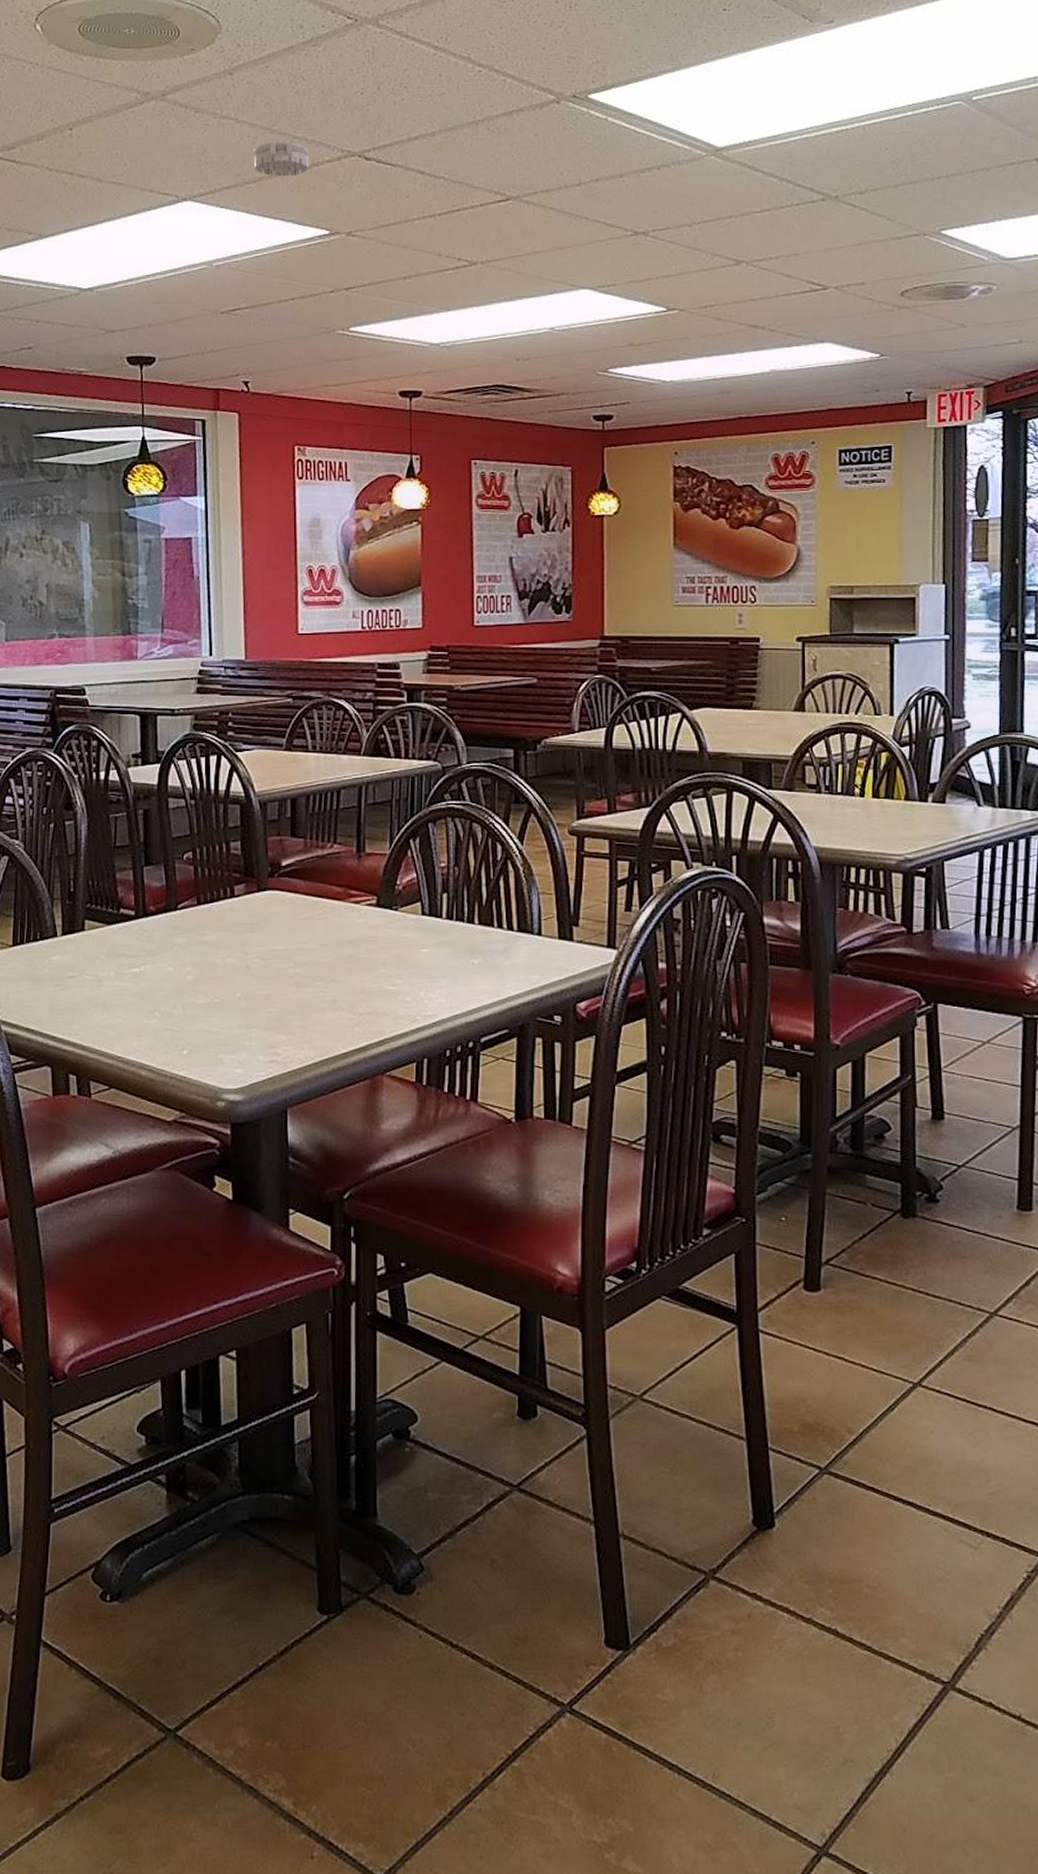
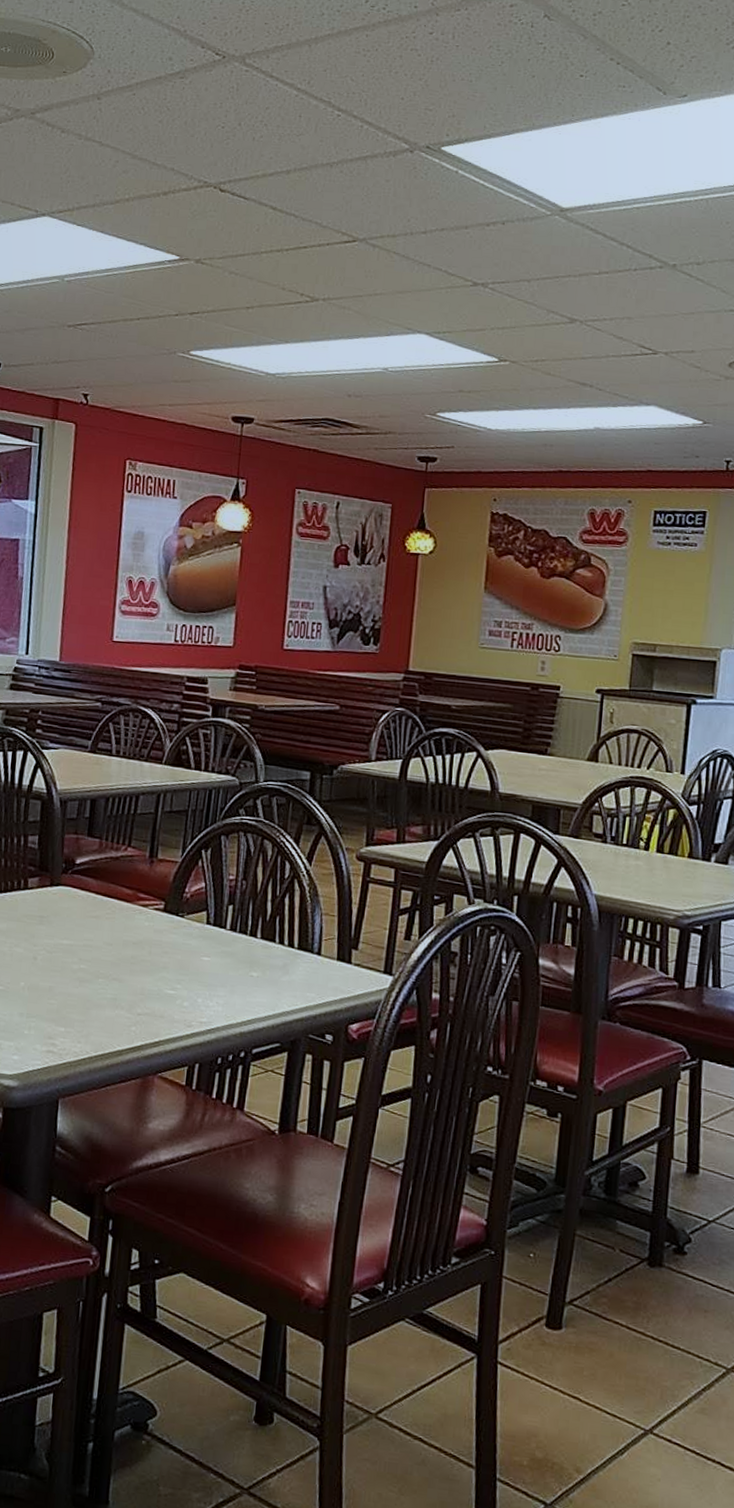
smoke detector: present [253,141,309,177] -> none [113,166,166,201]

